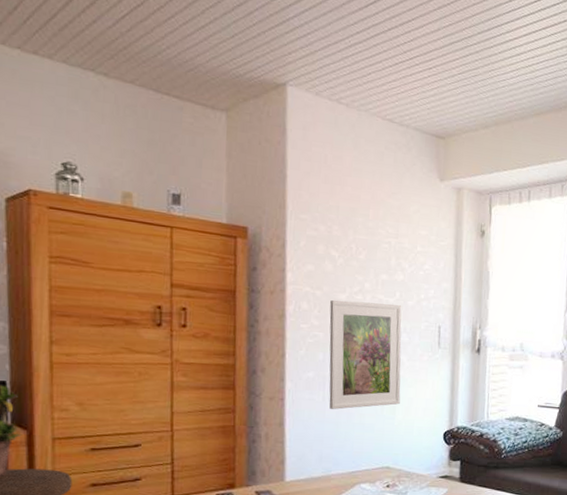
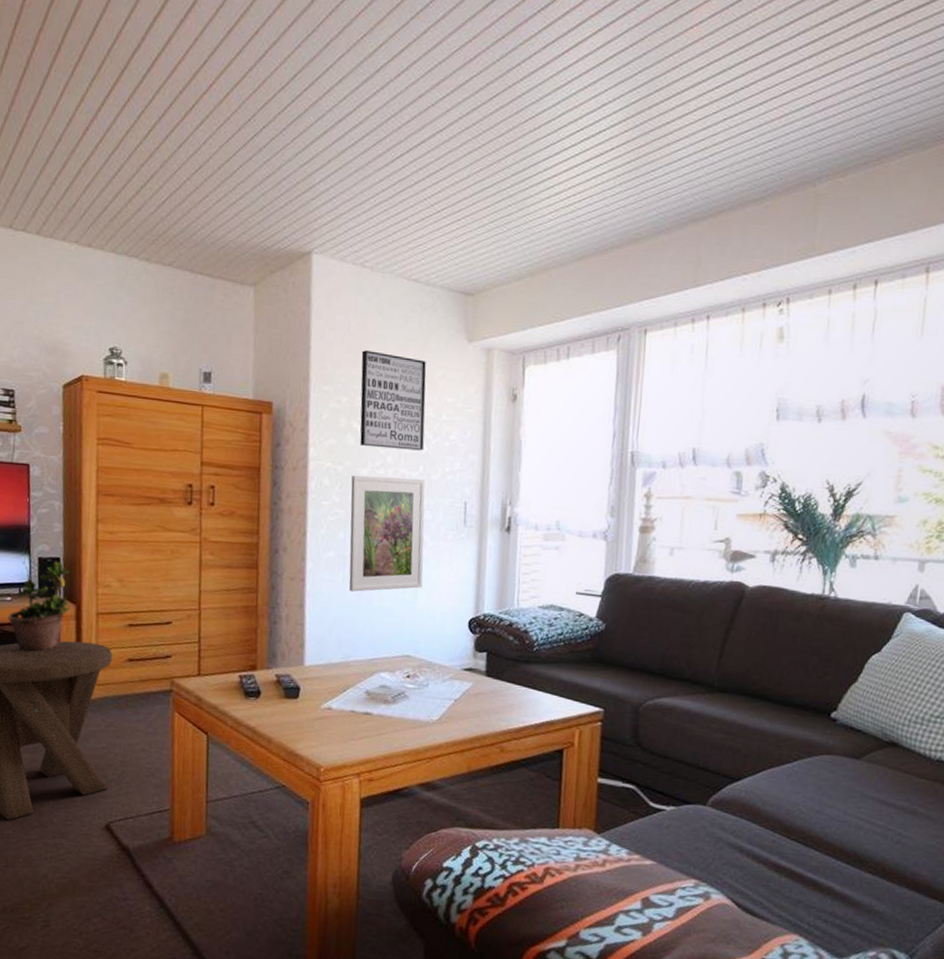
wall art: none [338,182,402,279] -> present [360,350,426,451]

